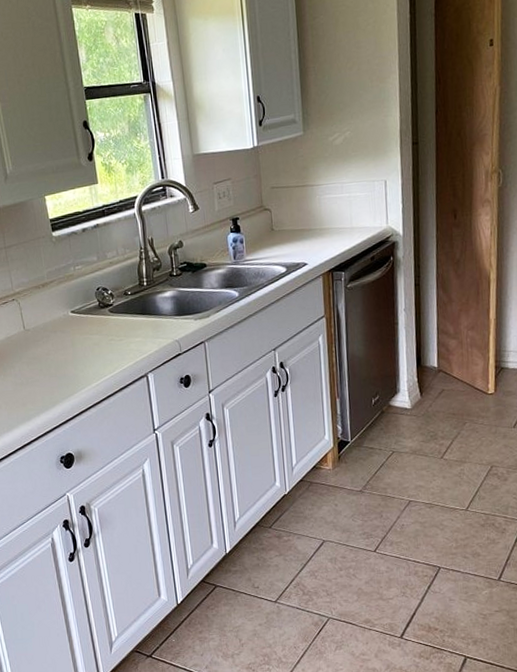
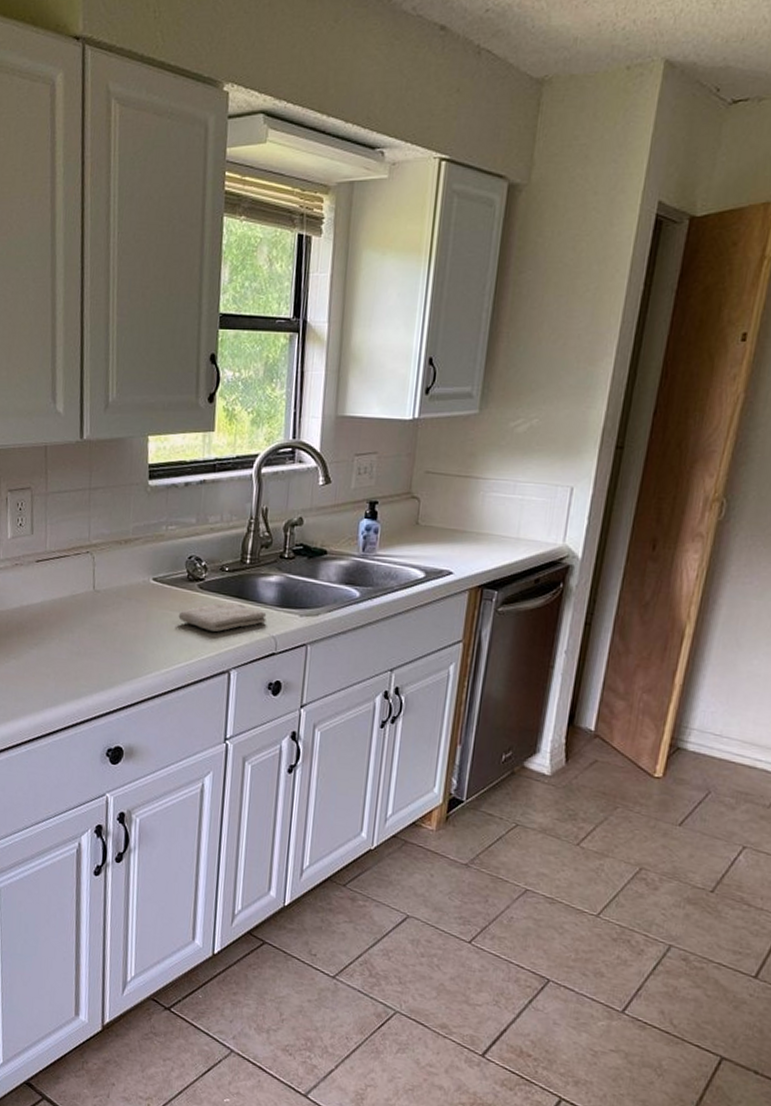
washcloth: none [97,319,169,346] -> present [178,602,267,632]

